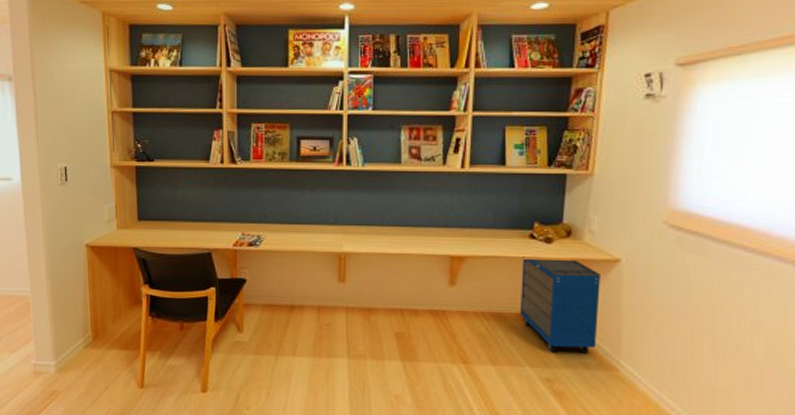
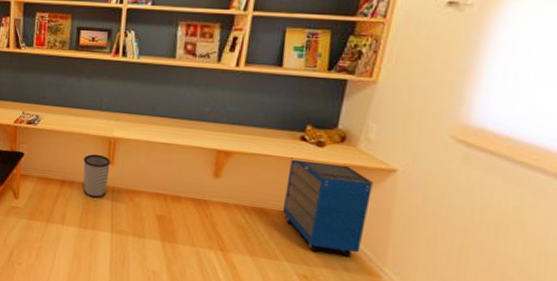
wastebasket: none [312,272,342,322] -> present [83,153,110,199]

